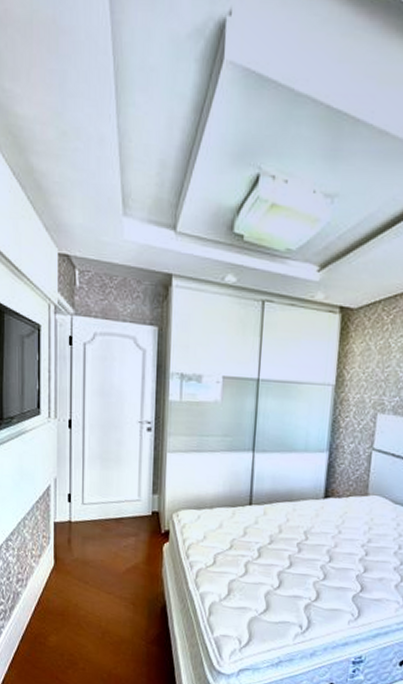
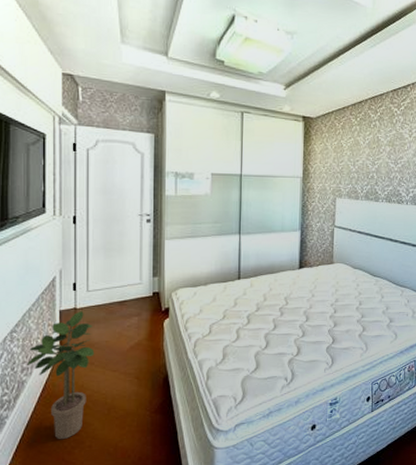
potted plant: none [21,525,89,658] -> present [26,311,95,440]

